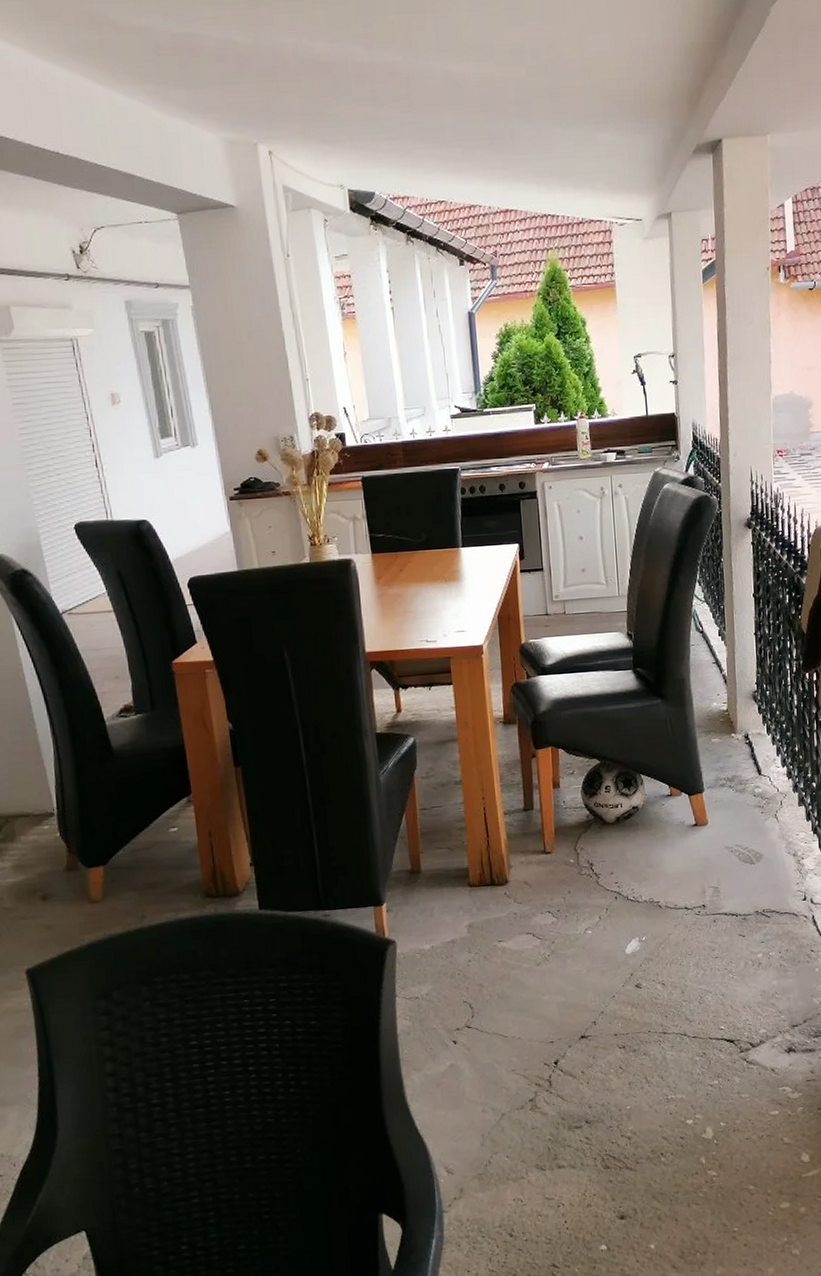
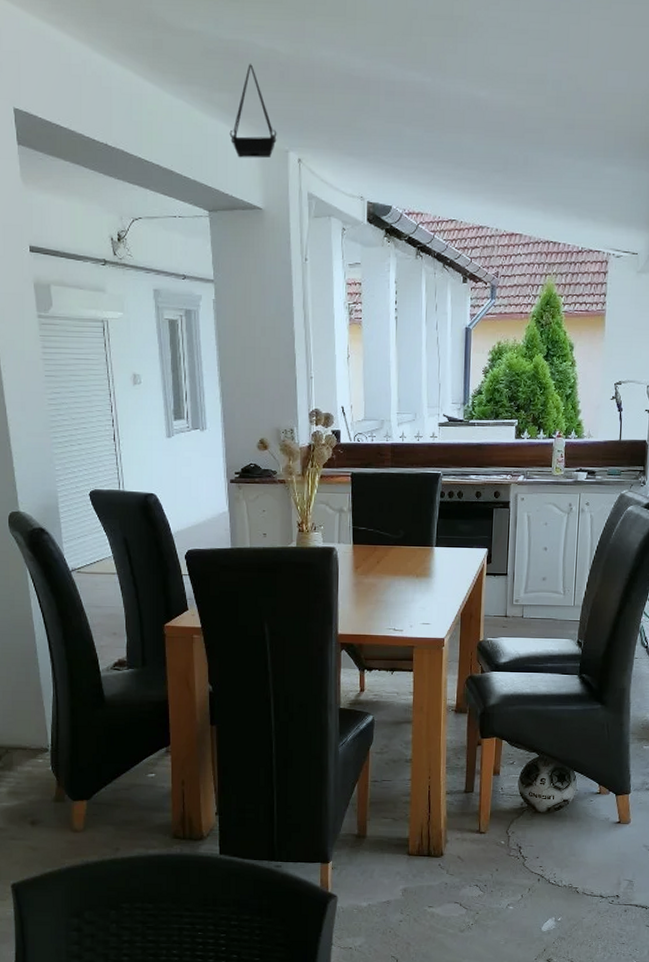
hanging planter: none [191,57,244,155] -> present [229,64,277,159]

